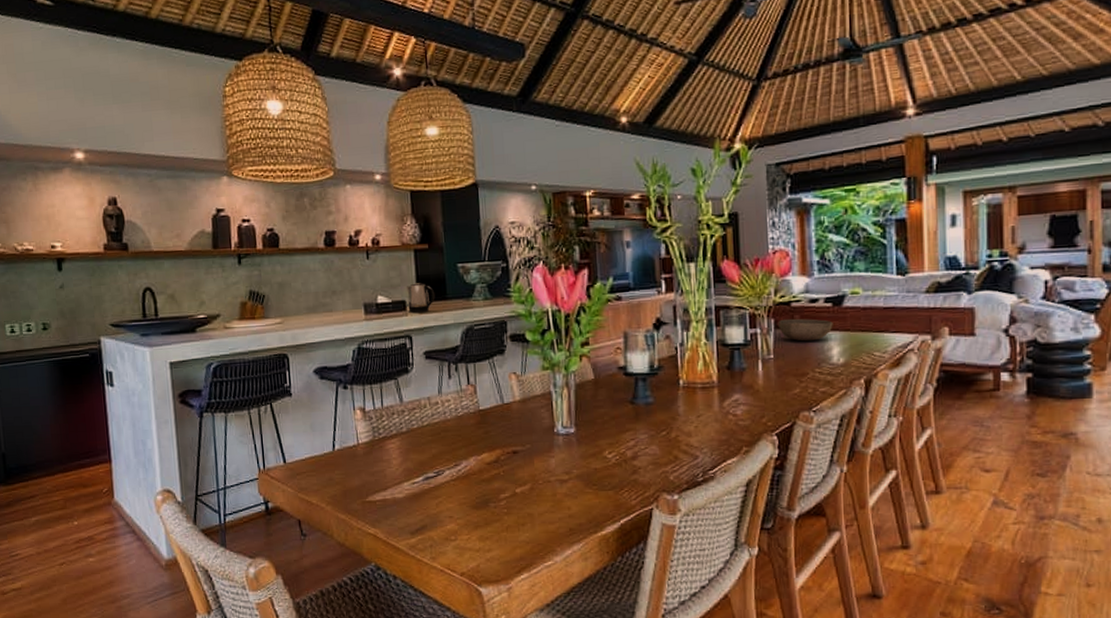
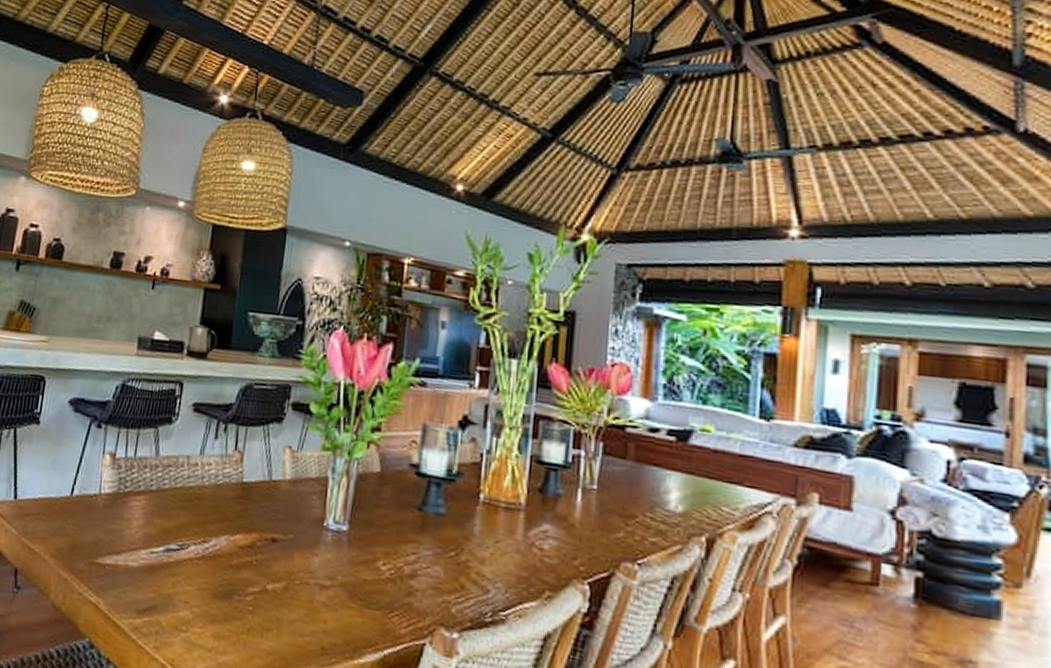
bowl: present [779,318,833,342] -> none [608,444,675,479]

